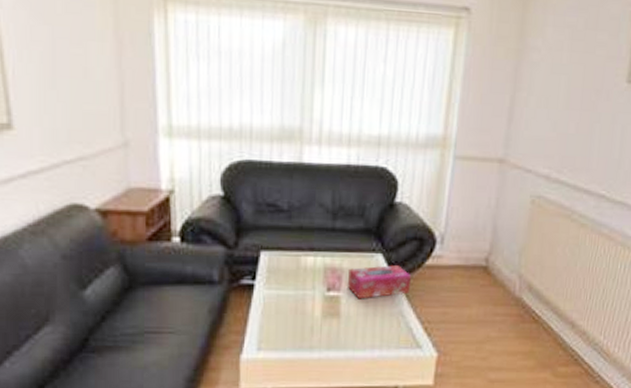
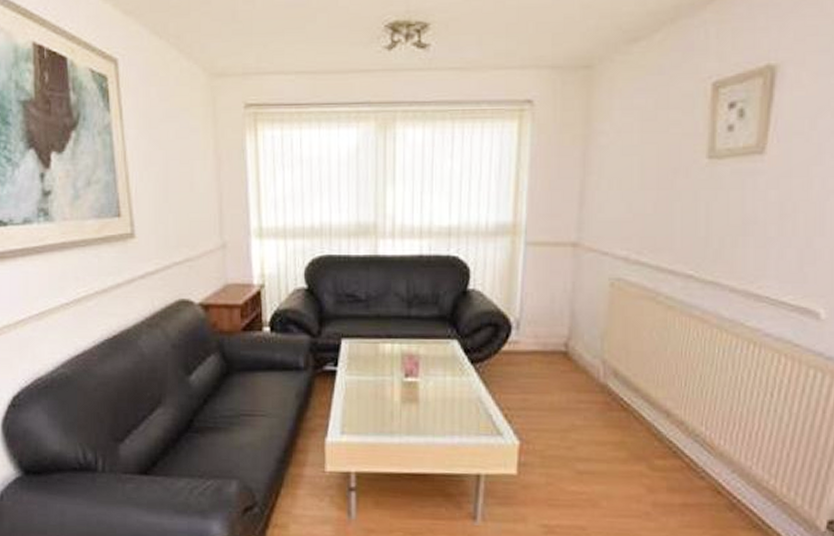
tissue box: present [348,265,411,299] -> none [425,351,487,385]

